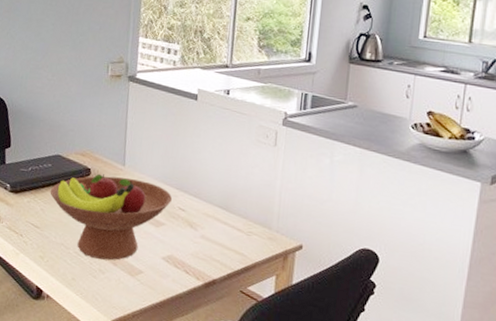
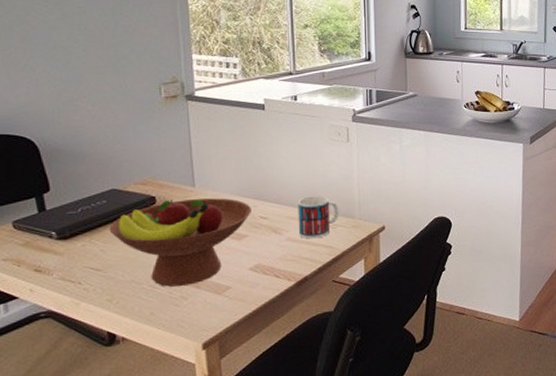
mug: none [213,196,257,242] -> present [298,195,339,239]

